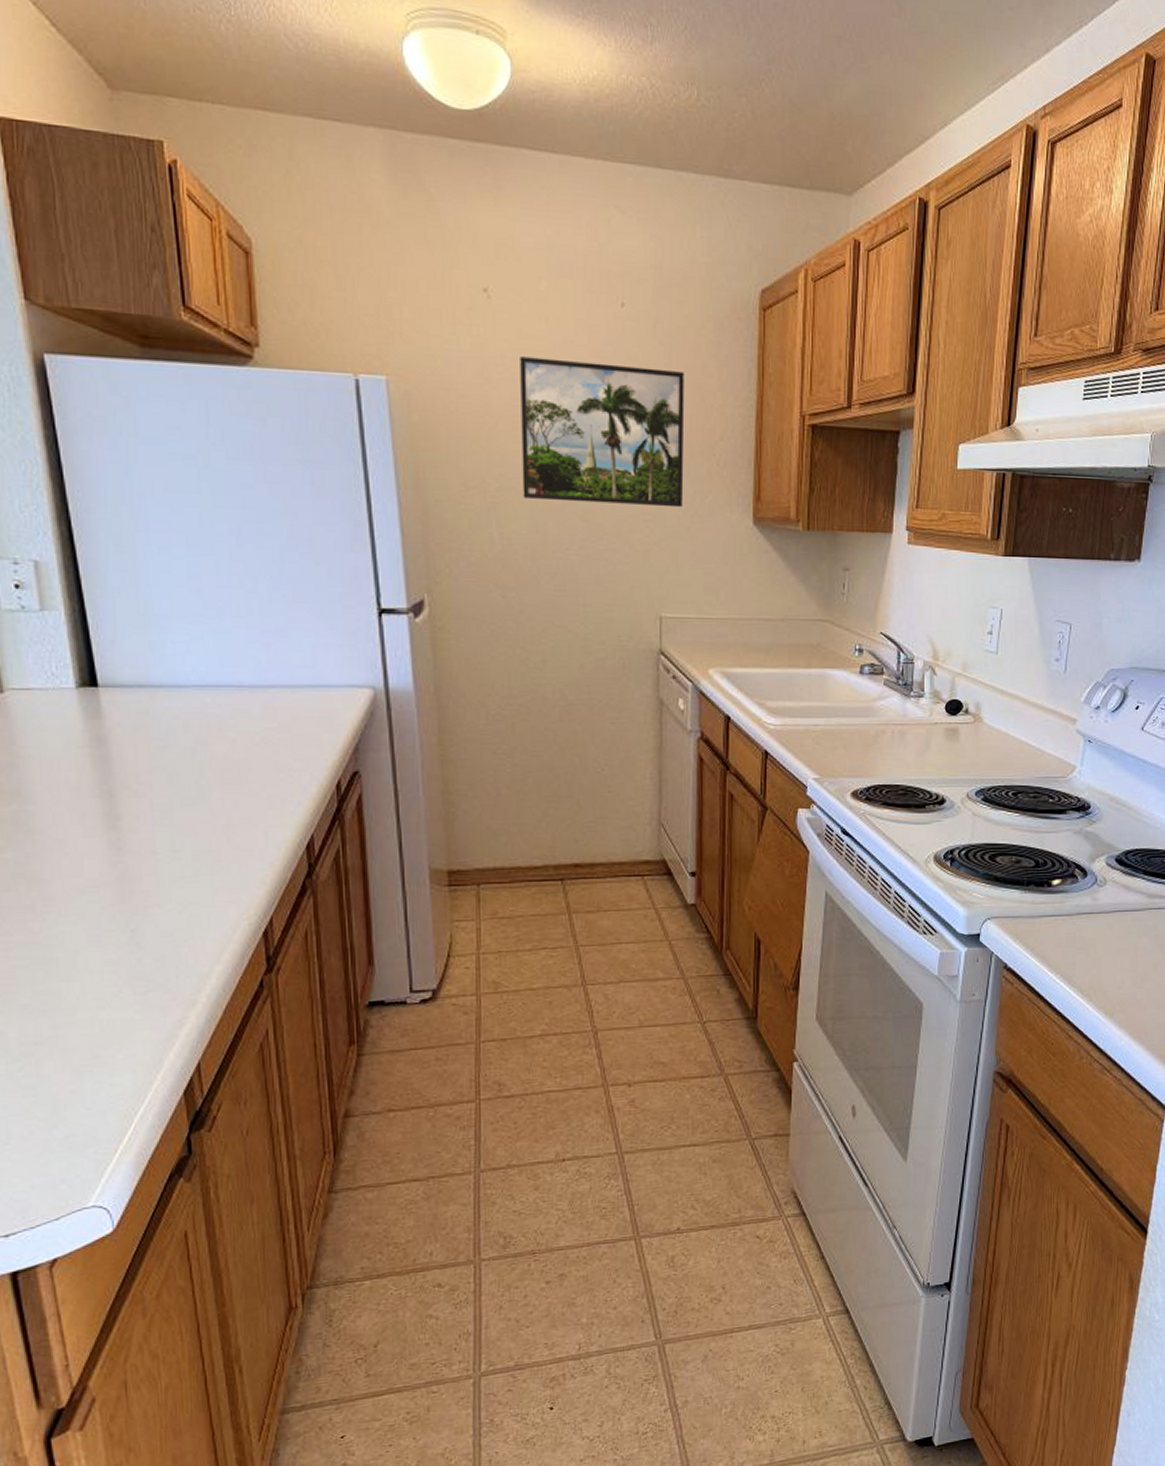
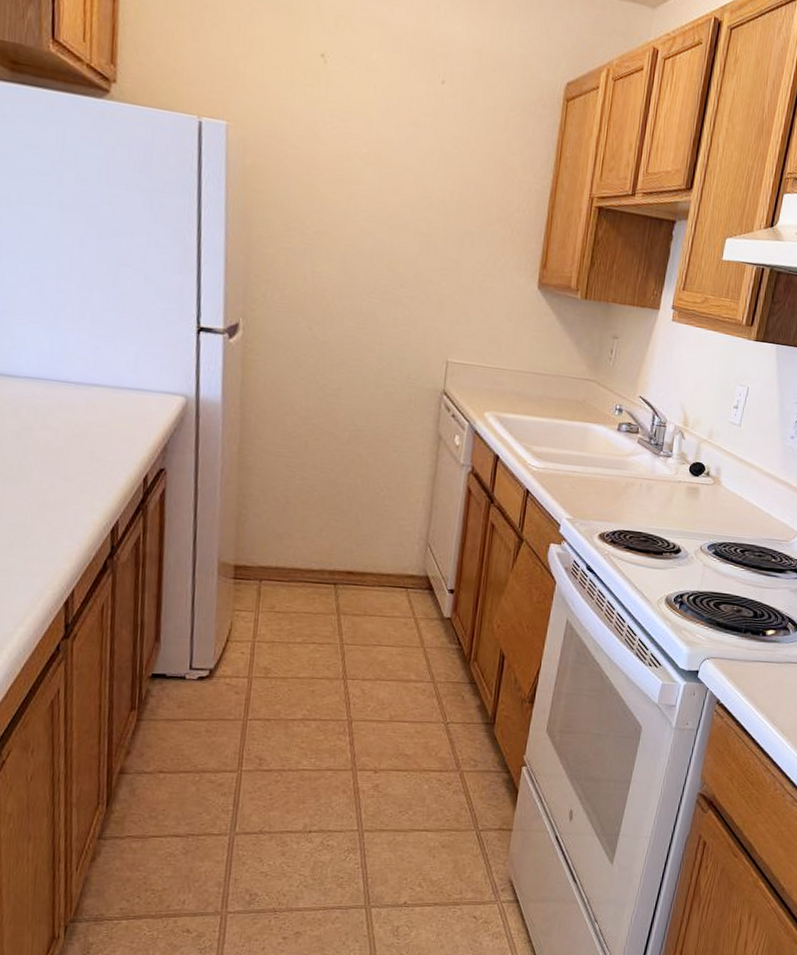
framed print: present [520,356,685,508] -> none [336,117,491,267]

